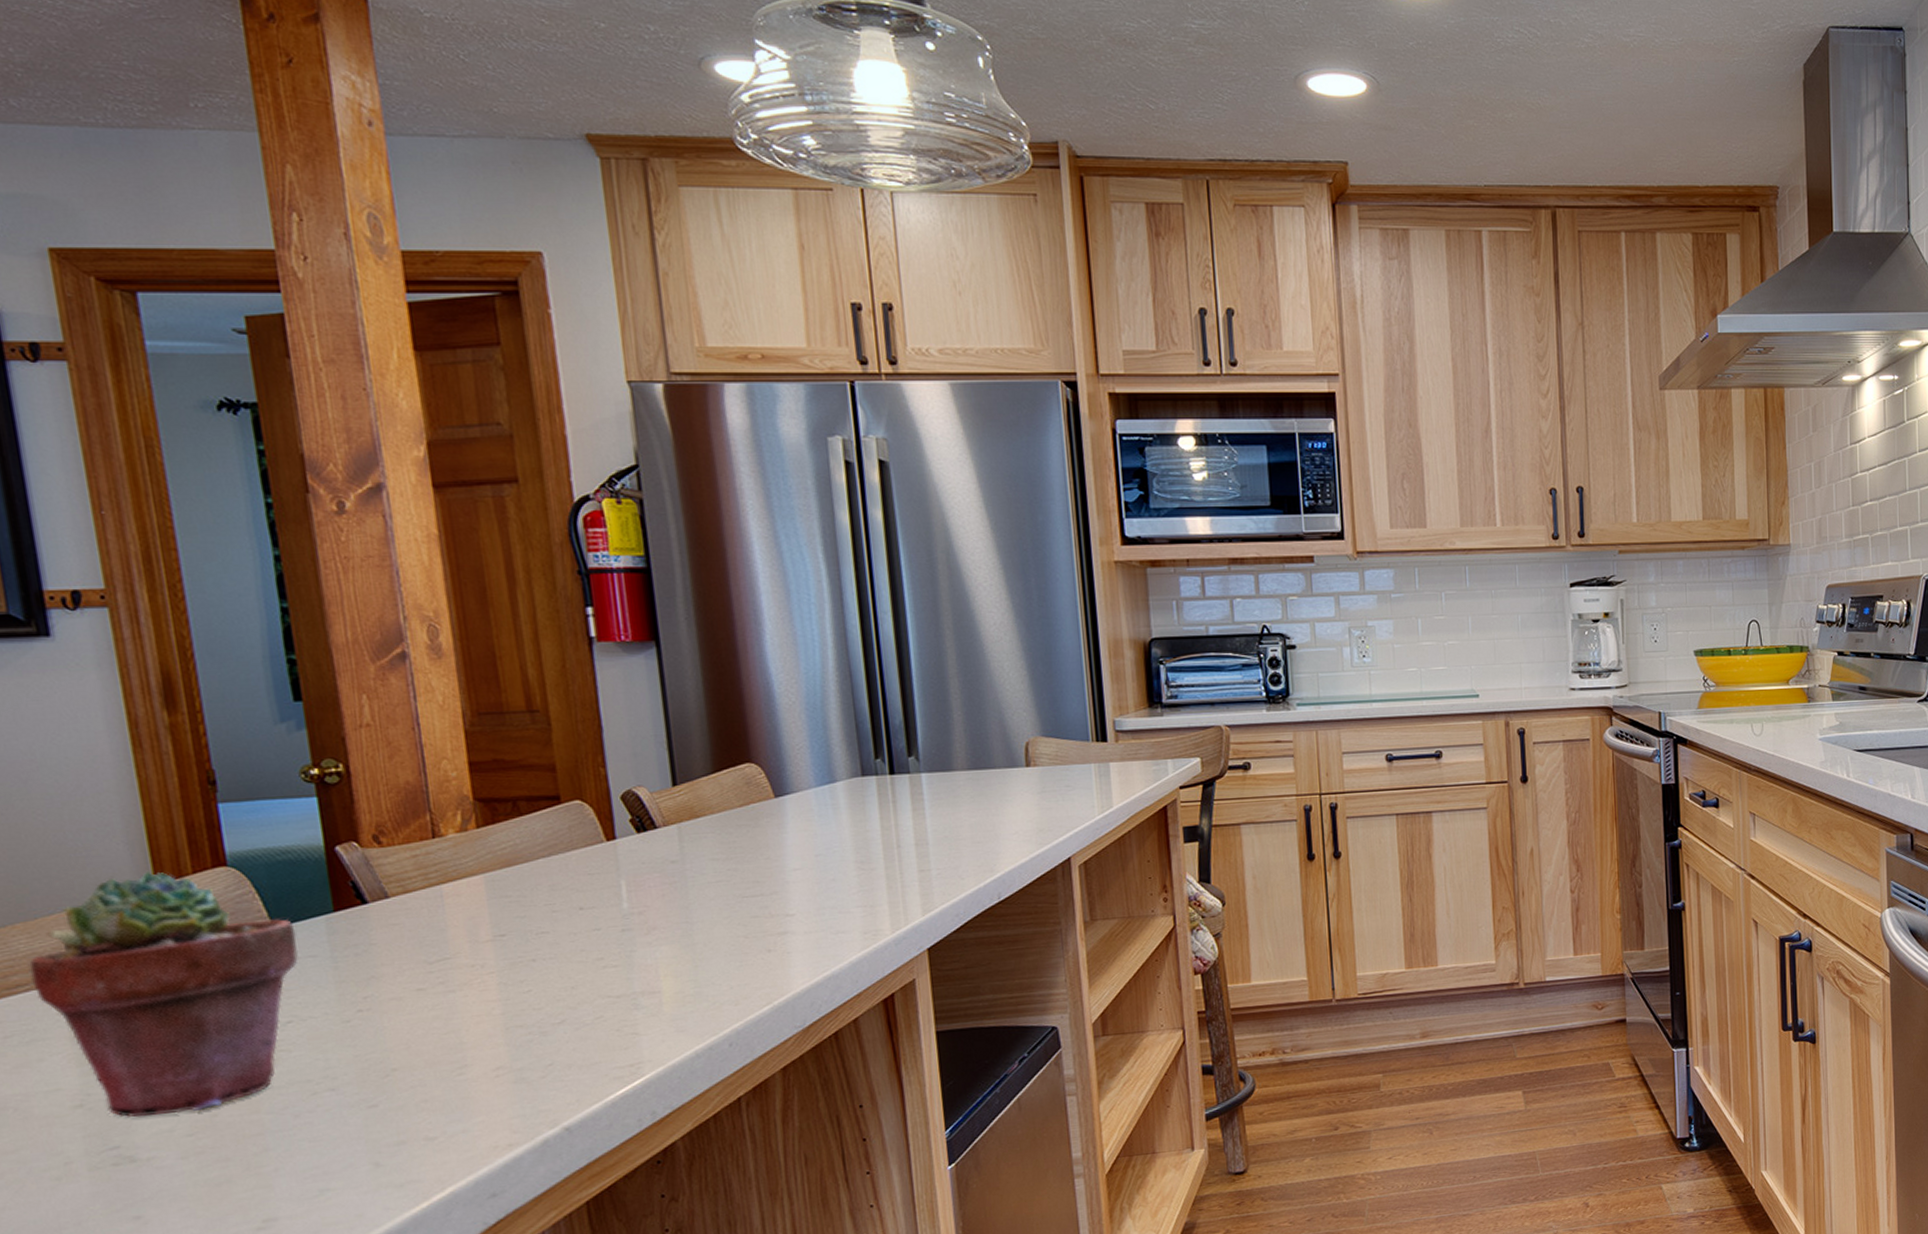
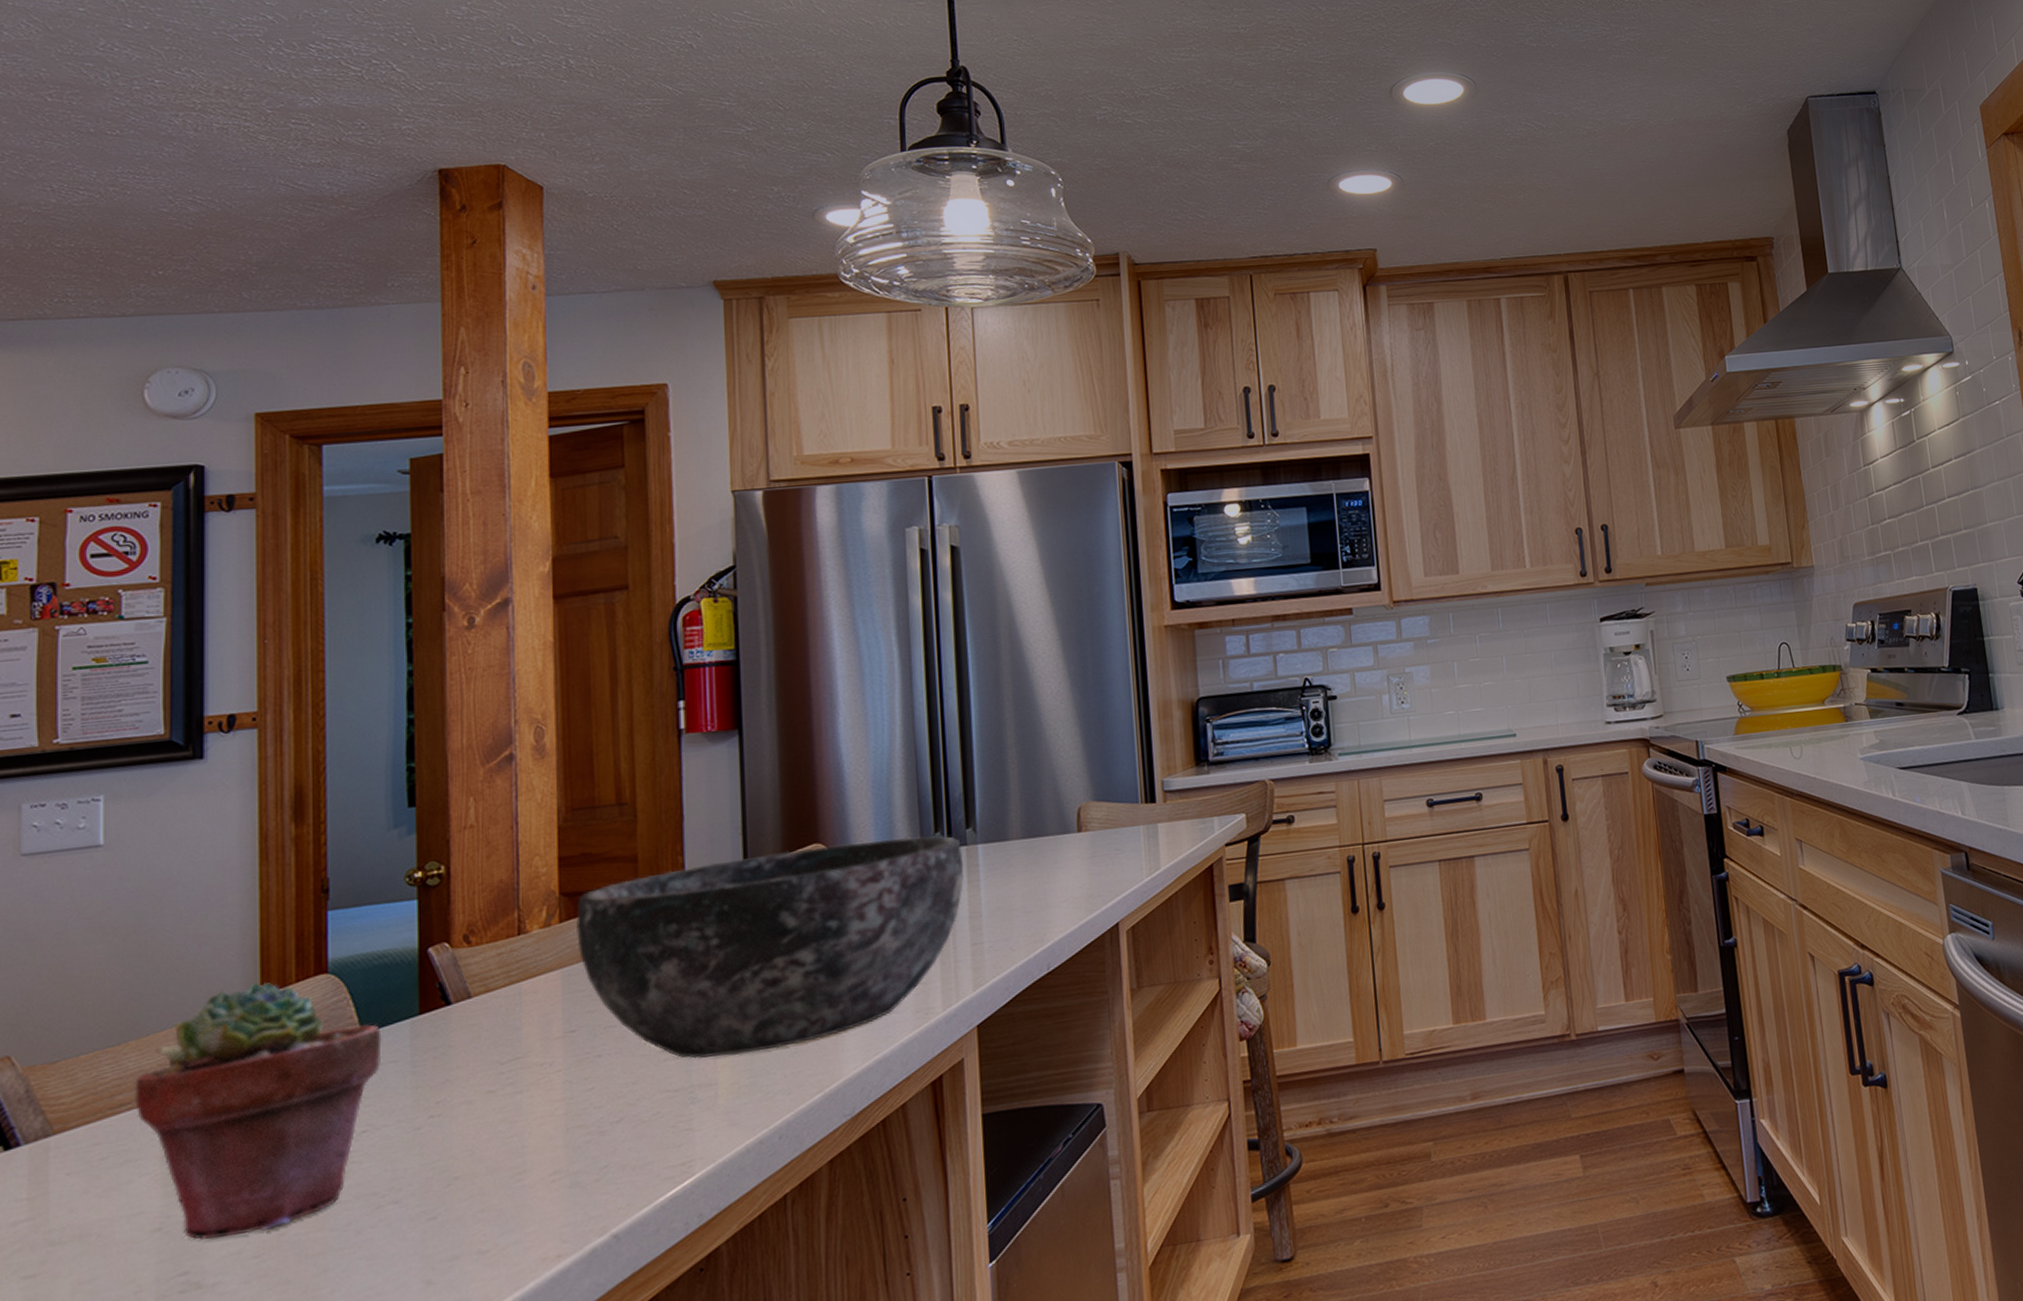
bowl: none [493,761,908,967] -> present [576,836,964,1059]

